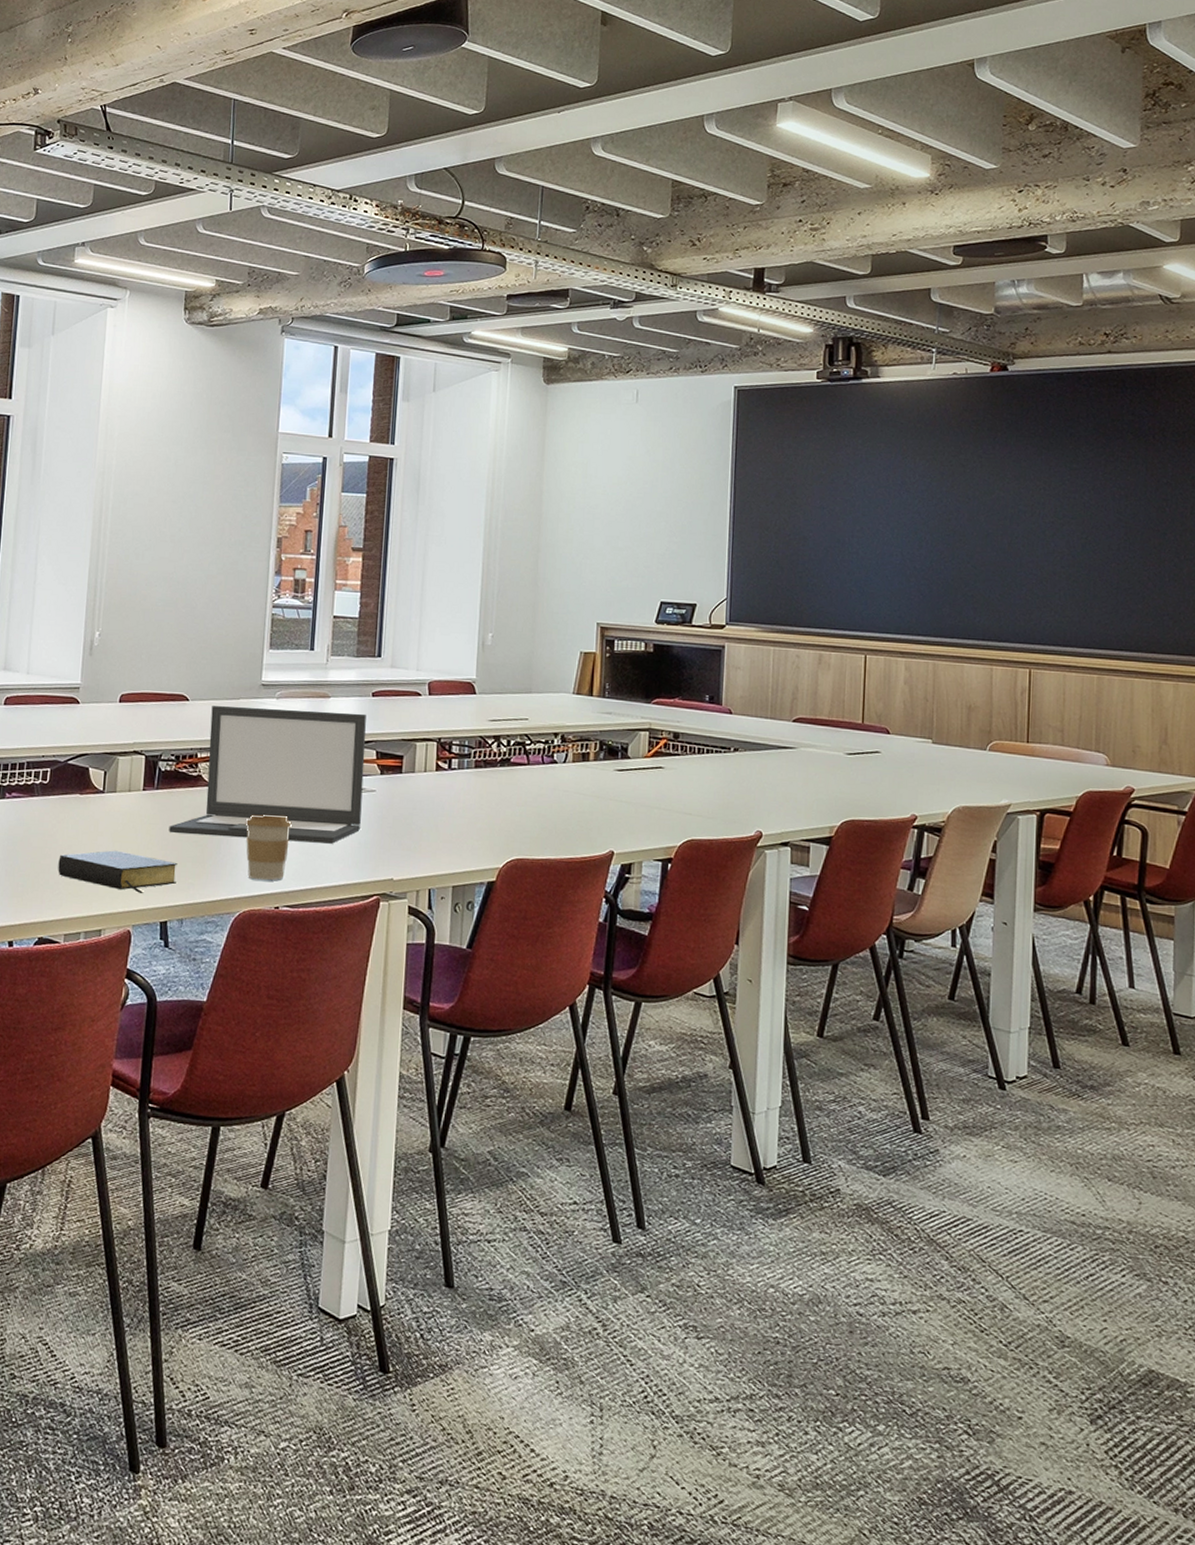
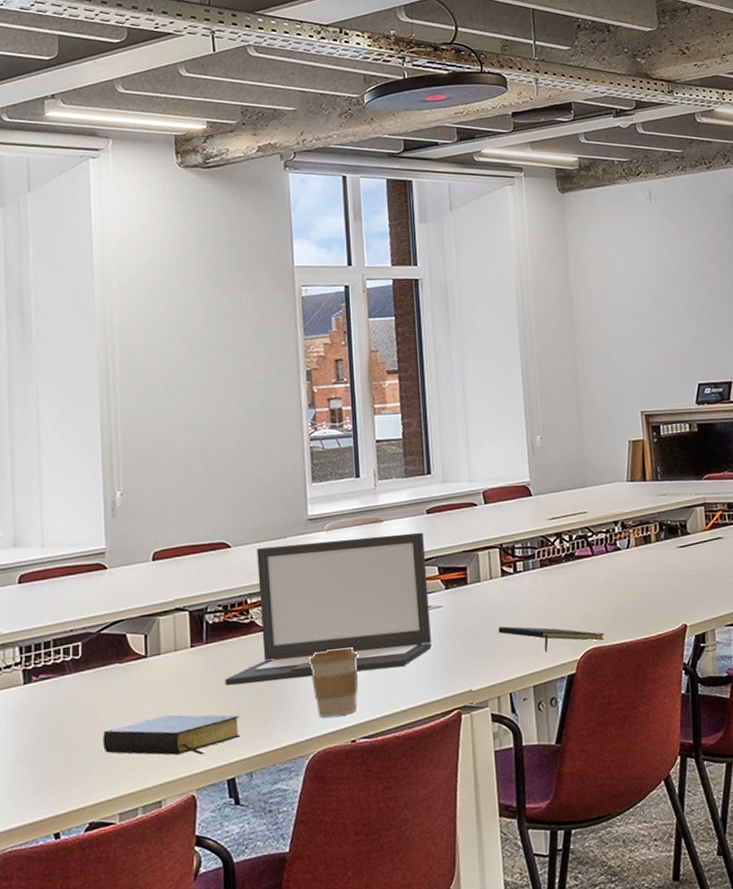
notepad: none [425,820,530,854] -> present [498,626,605,652]

